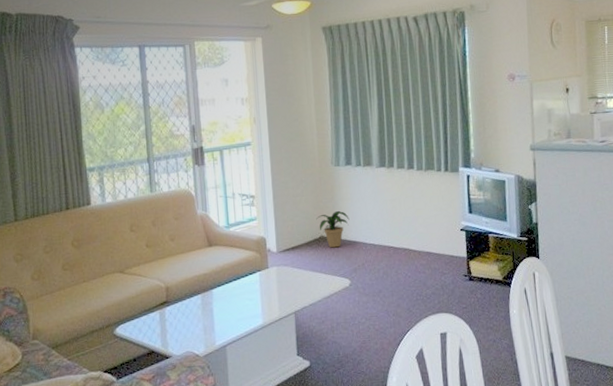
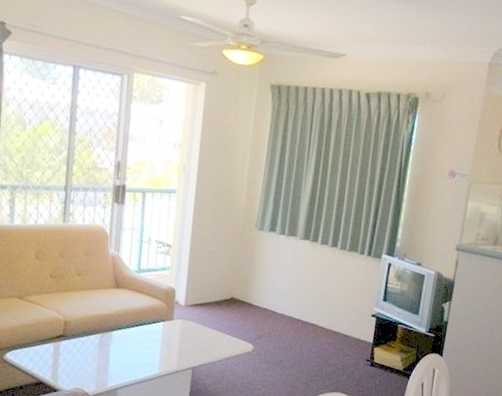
potted plant: present [316,210,350,248] -> none [230,275,264,312]

